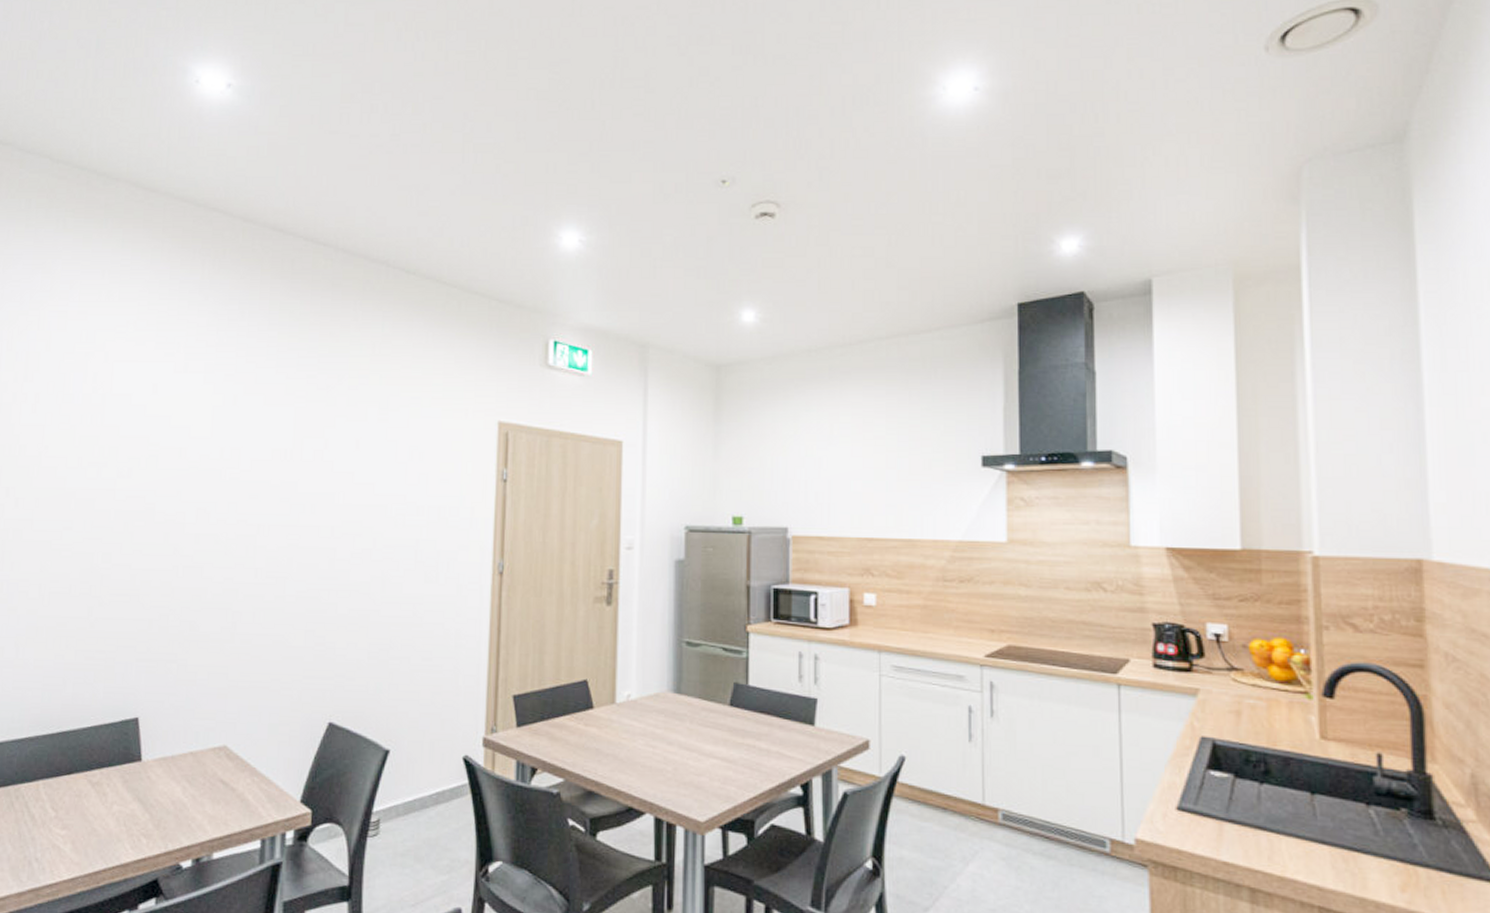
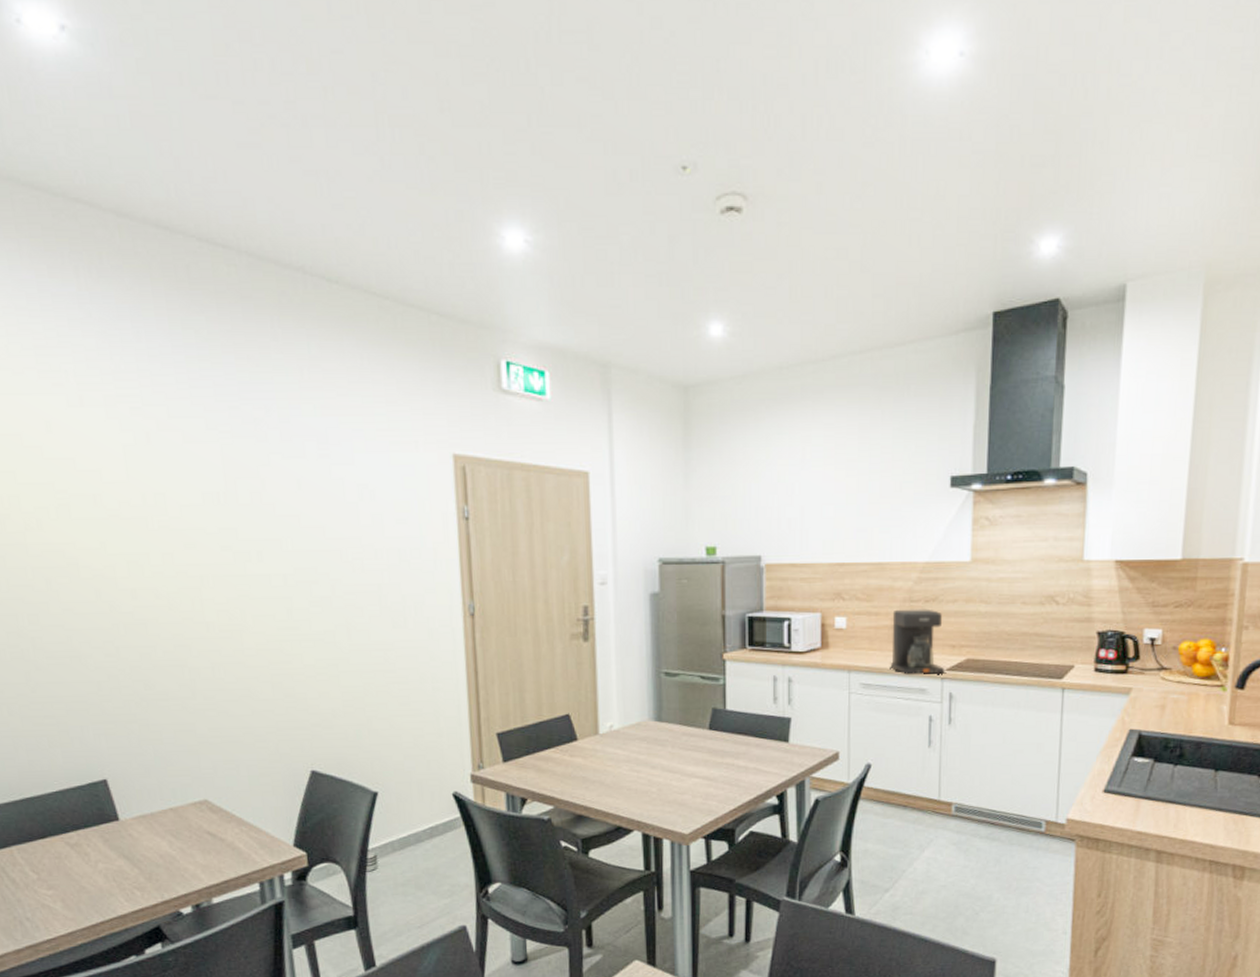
coffee maker: none [925,588,984,660] -> present [891,609,945,676]

